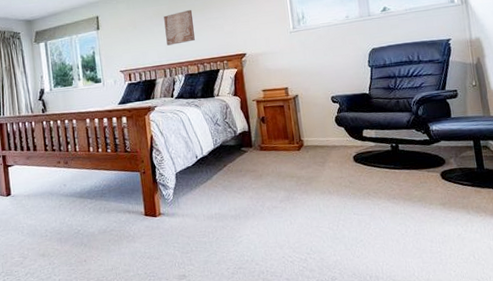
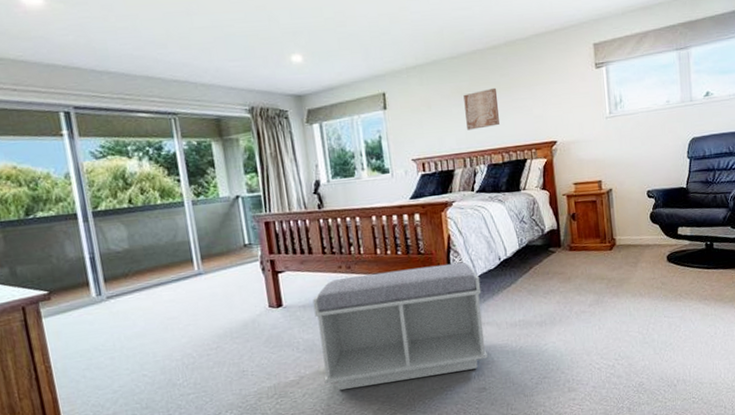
bench: none [36,159,187,272] -> present [312,262,488,391]

